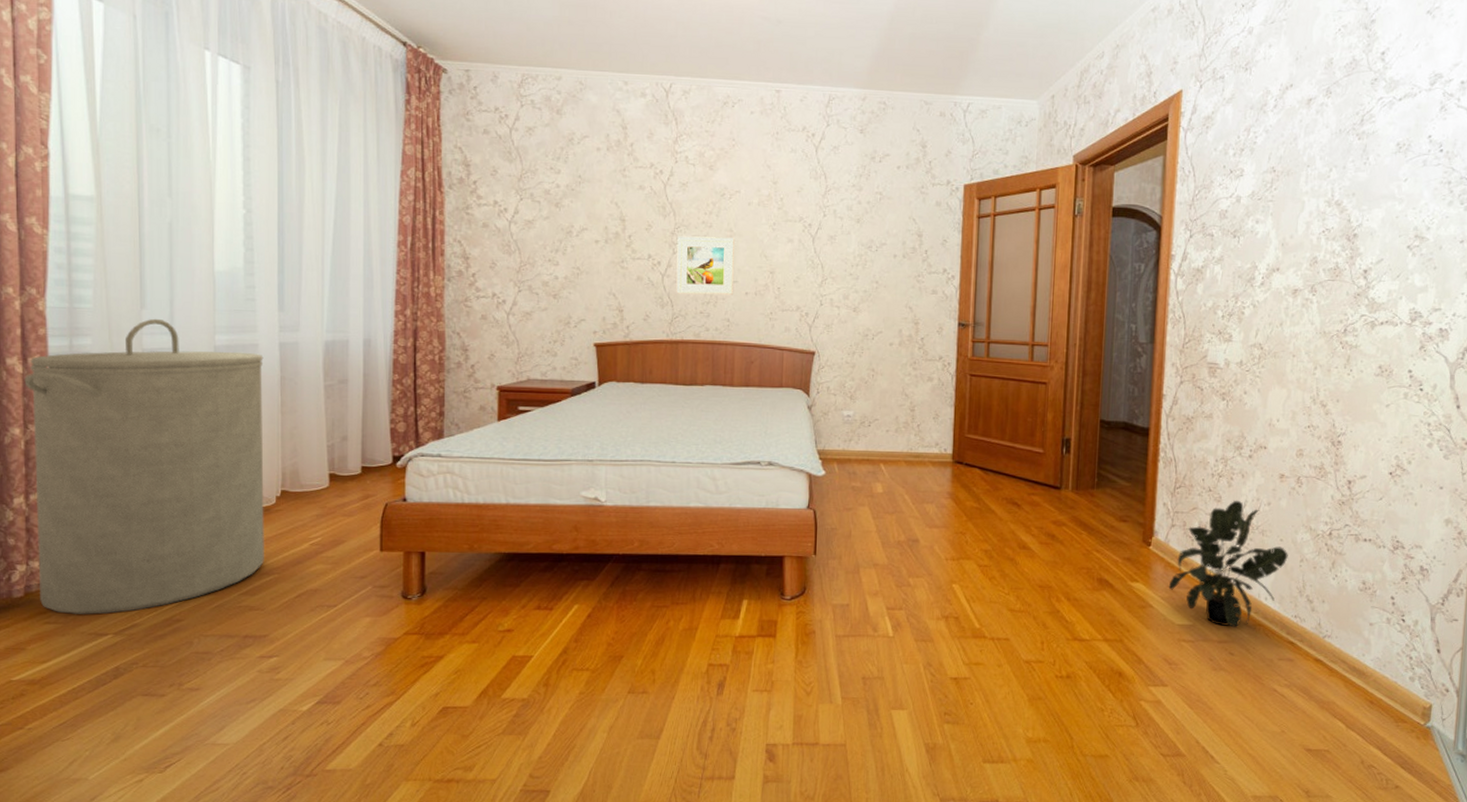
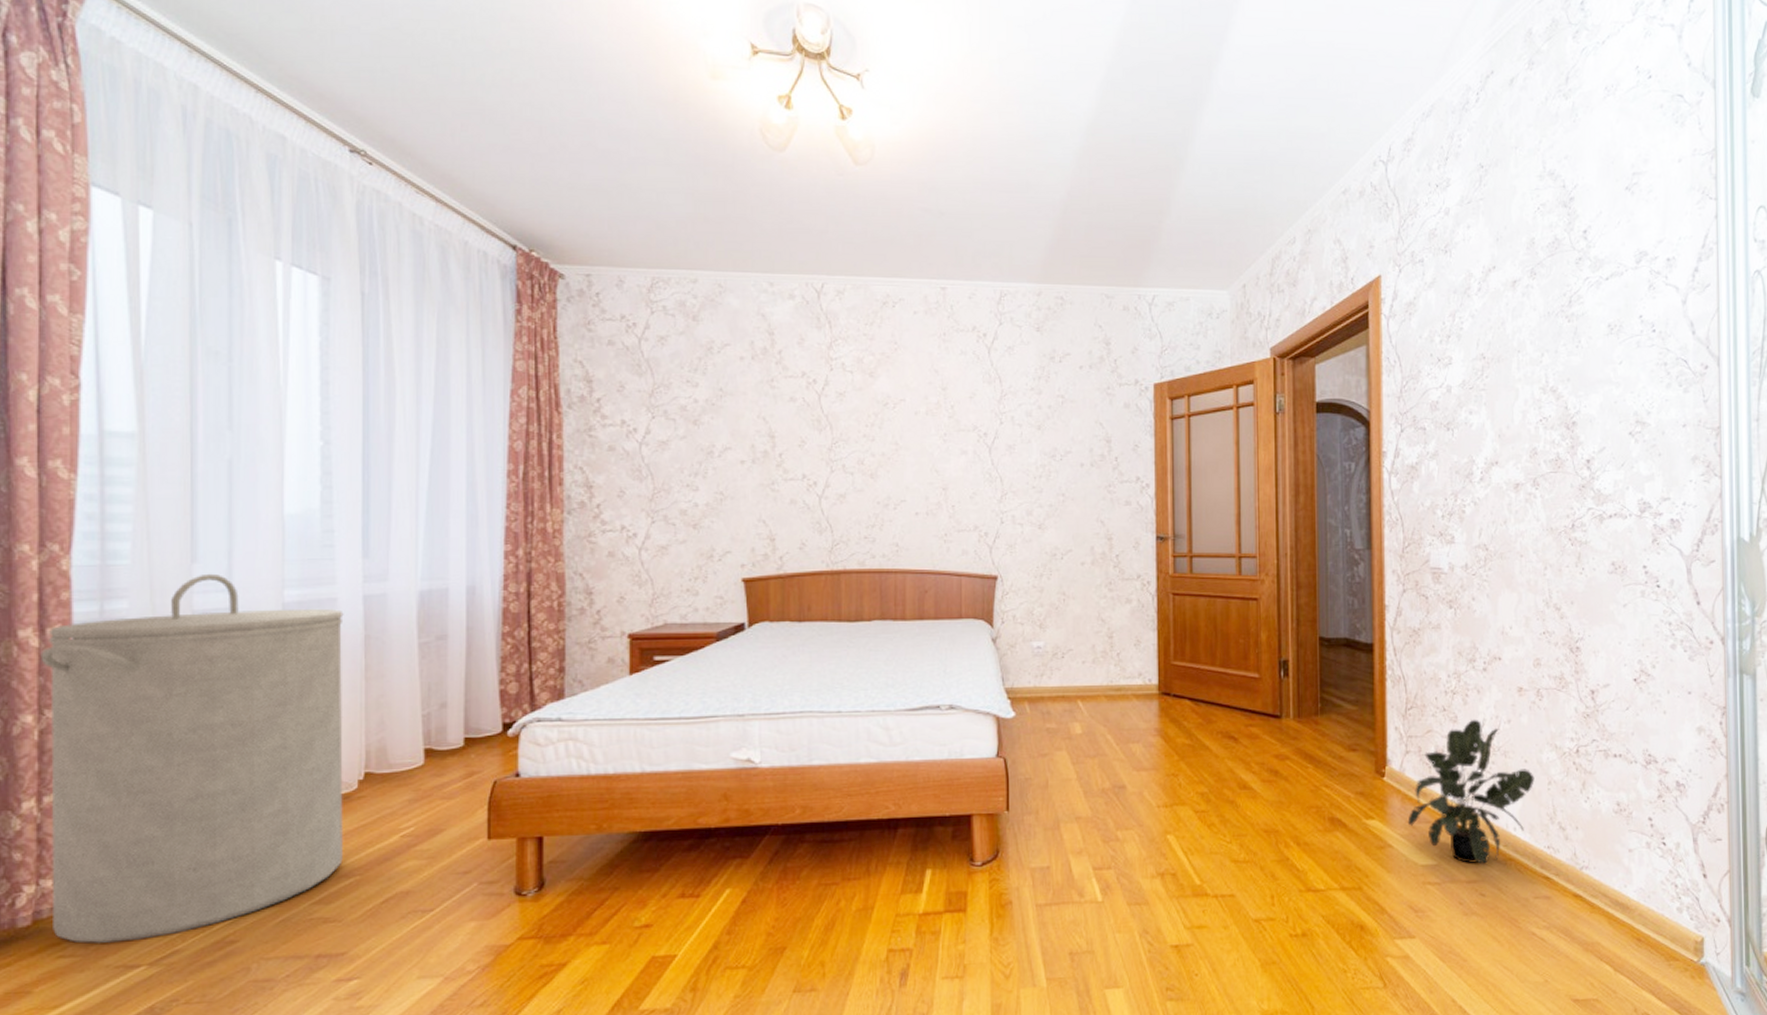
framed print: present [676,236,735,296] -> none [835,452,902,517]

